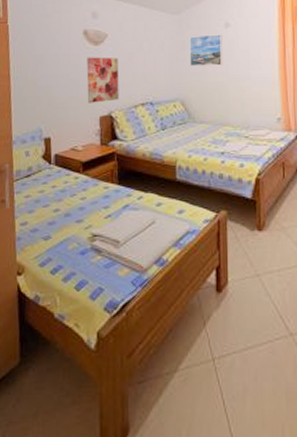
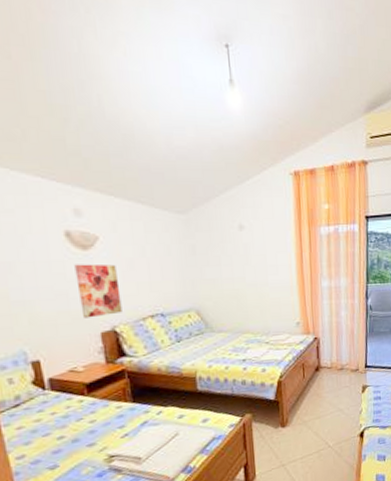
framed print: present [189,34,223,66] -> none [200,237,239,273]

